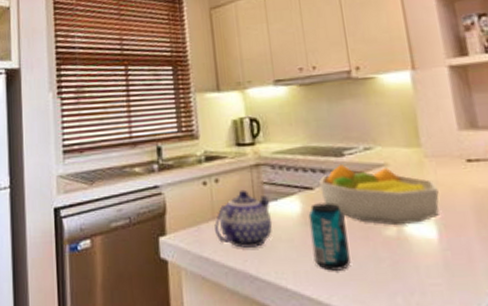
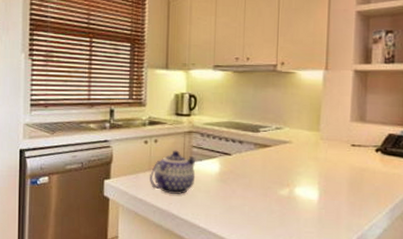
beverage can: present [308,203,351,271] -> none [223,166,251,217]
fruit bowl: present [319,163,439,225] -> none [237,137,326,188]

